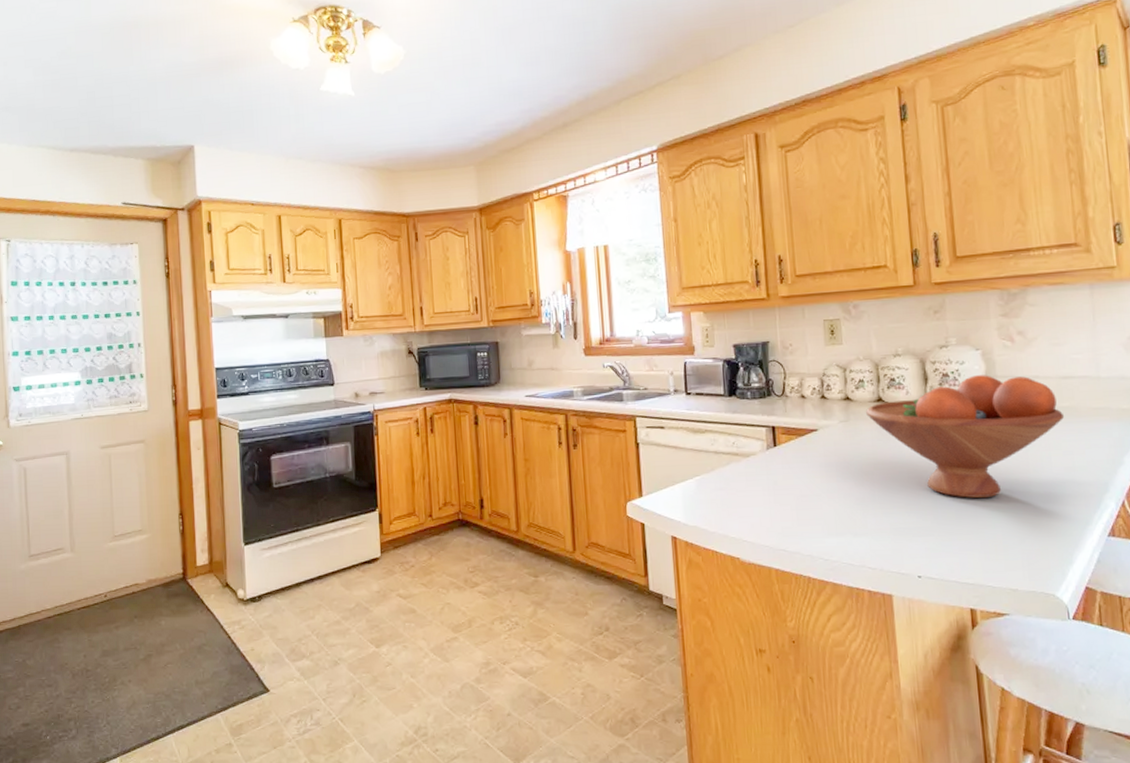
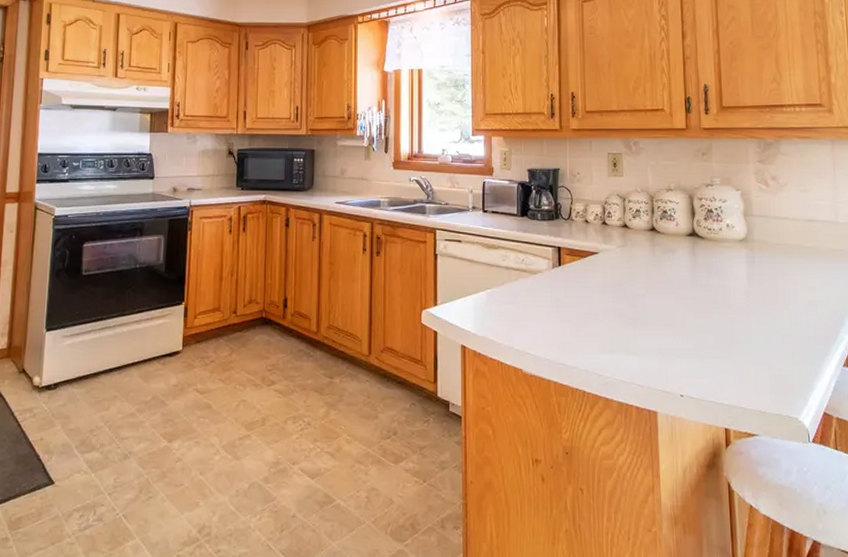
fruit bowl: present [866,375,1065,499] -> none [641,213,809,326]

